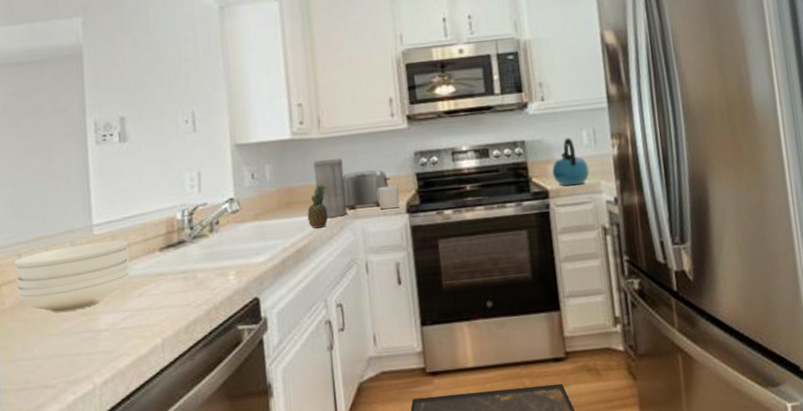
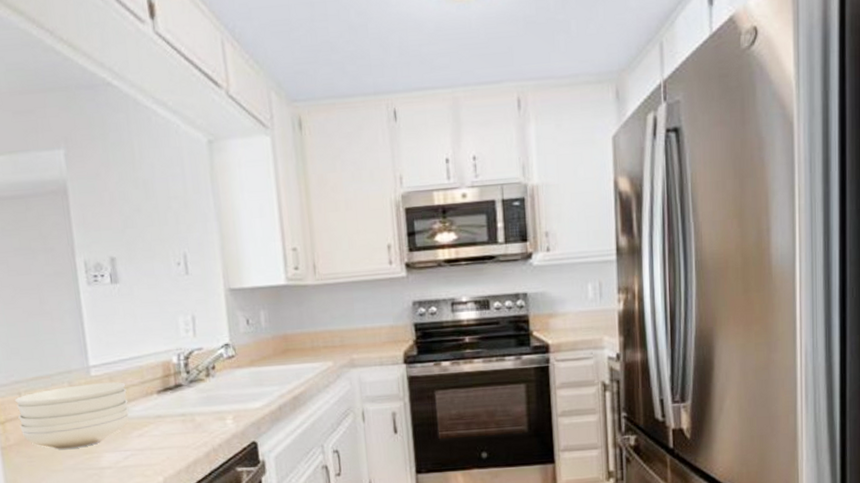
fruit: present [307,183,329,229] -> none [303,331,325,376]
canister: present [313,158,348,218] -> none [309,305,344,366]
toaster: present [343,170,391,210] -> none [339,319,389,359]
mug: present [377,185,400,210] -> none [374,335,397,360]
kettle: present [552,137,590,186] -> none [554,291,593,341]

